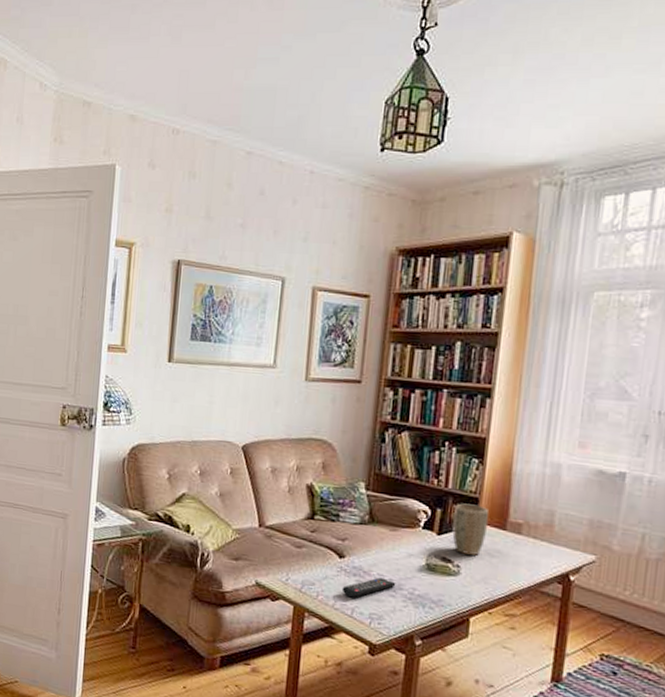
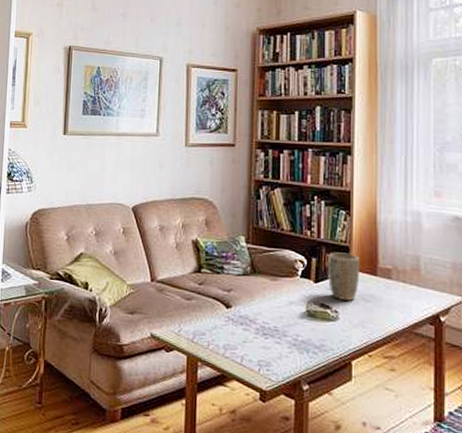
remote control: present [341,577,396,598] -> none [230,325,280,346]

